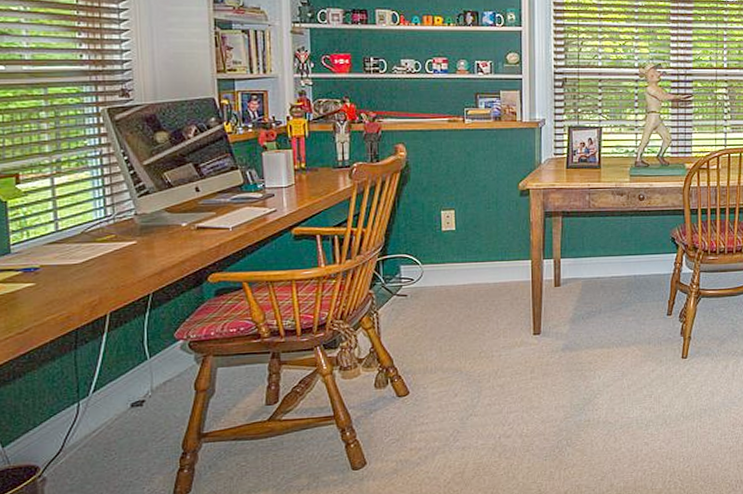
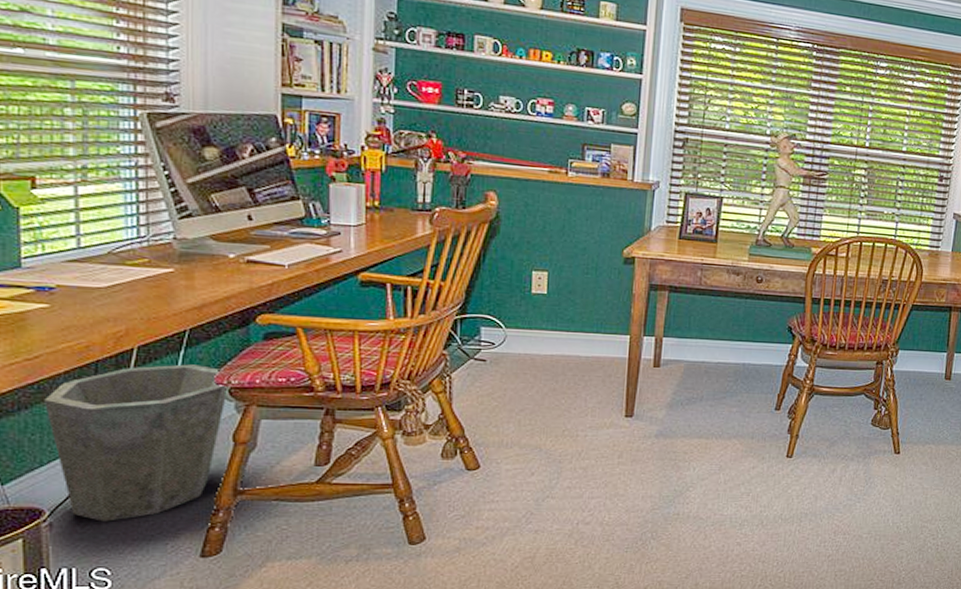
waste bin: none [35,324,188,473] -> present [44,364,228,522]

